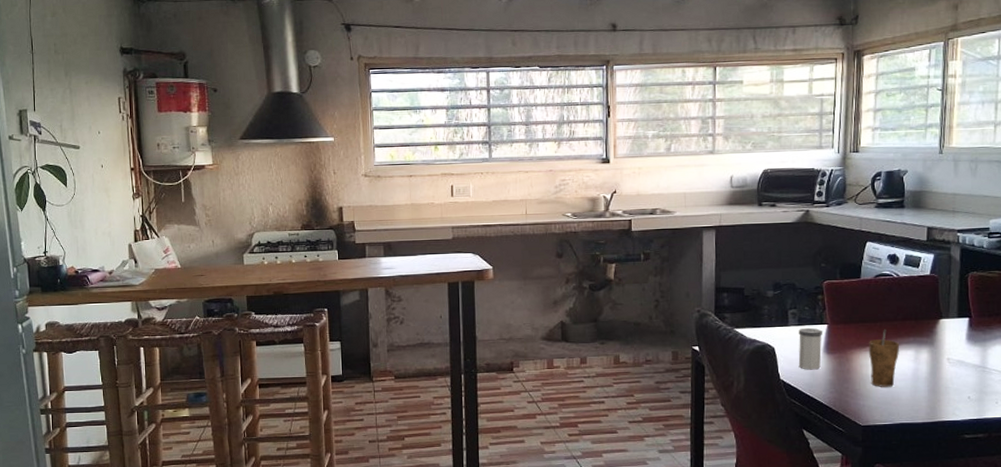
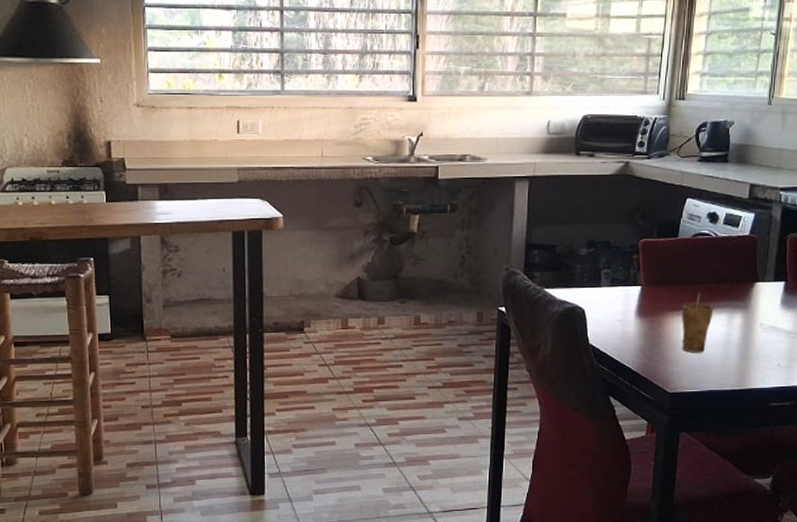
salt shaker: present [798,327,822,370] -> none [608,289,635,334]

